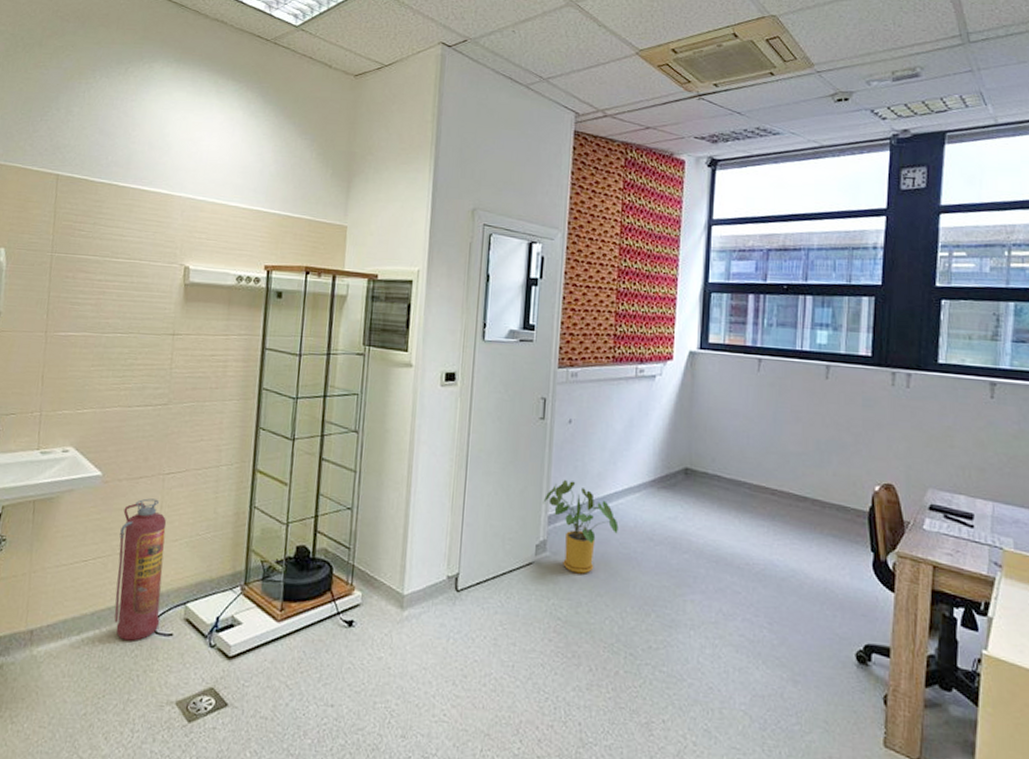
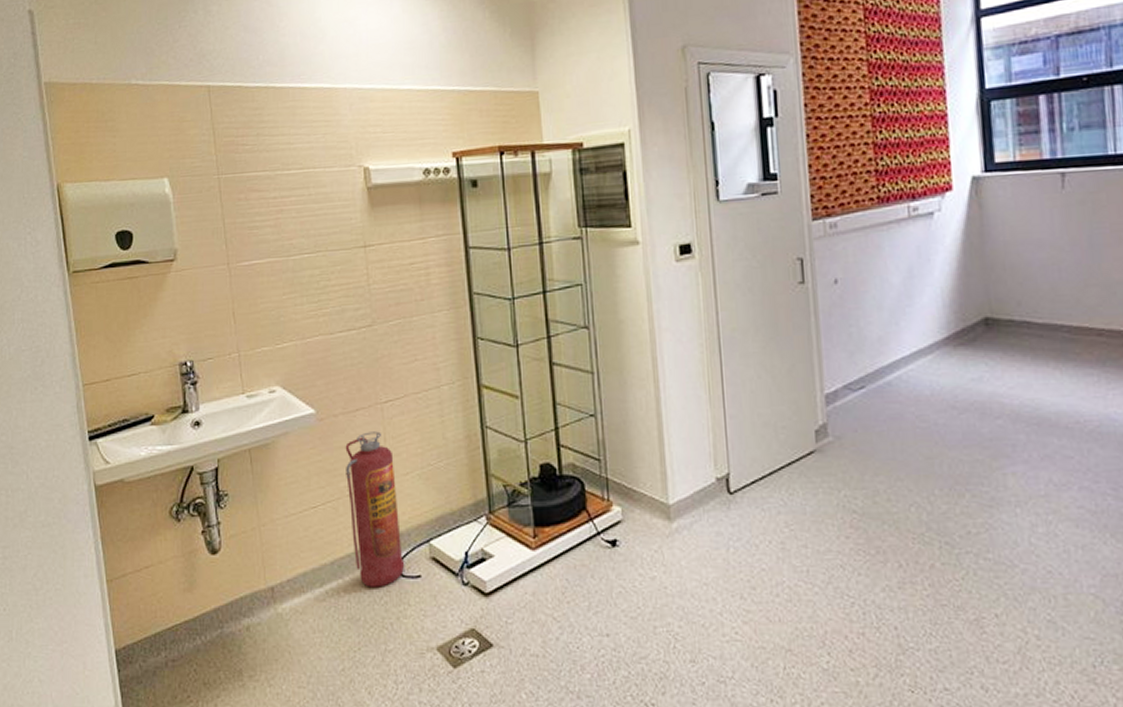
house plant: present [542,479,619,574] -> none [816,350,912,458]

